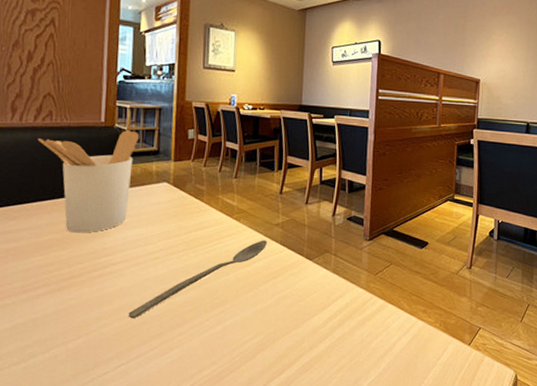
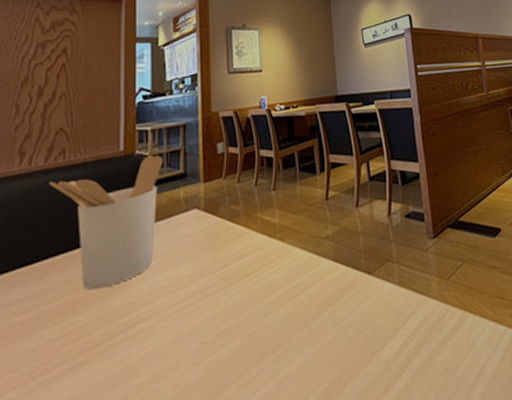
spoon: present [128,240,268,319] -> none [160,258,319,391]

